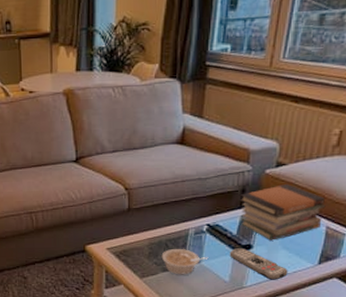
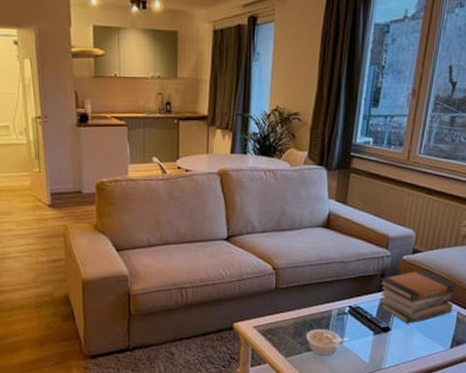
remote control: present [229,248,288,280] -> none [369,330,423,363]

